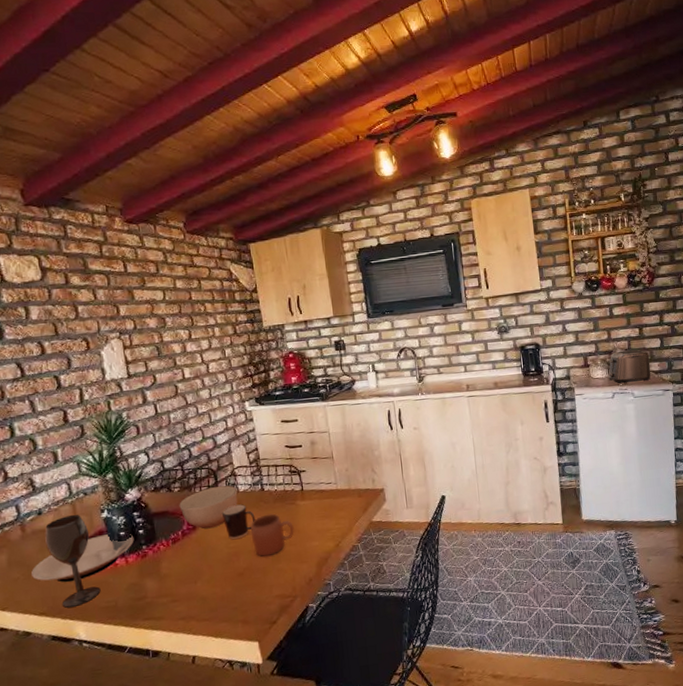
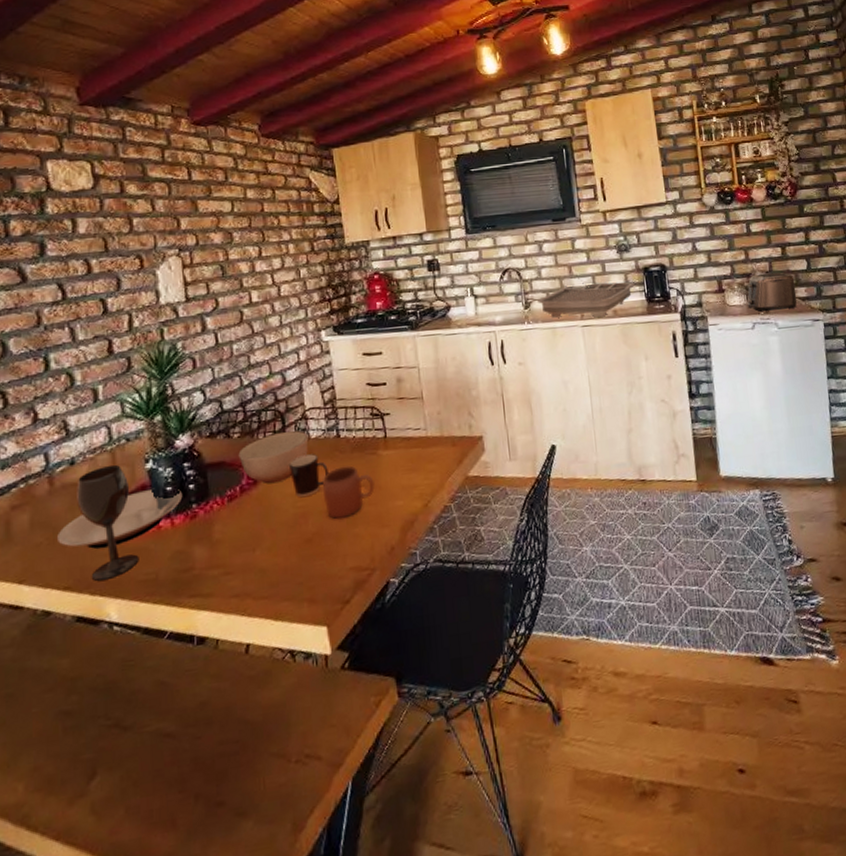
dish rack: none [429,358,513,390] -> present [536,282,635,318]

